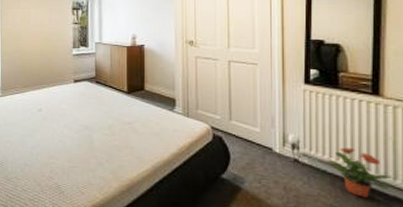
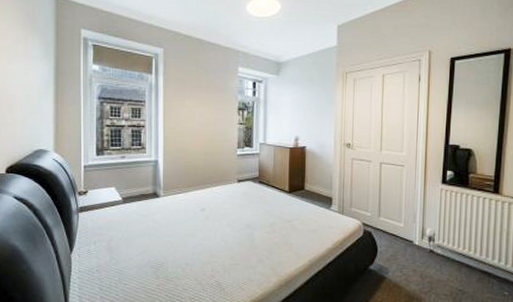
potted plant: present [326,147,394,198] -> none [455,238,505,281]

